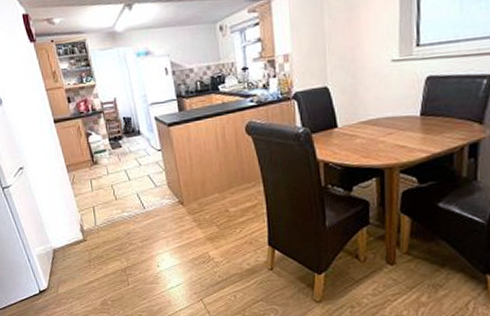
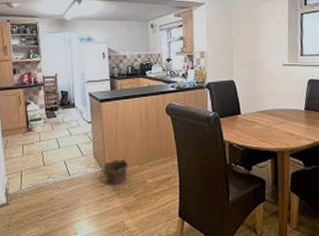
clay pot: none [179,187,208,216] -> present [103,158,129,185]

